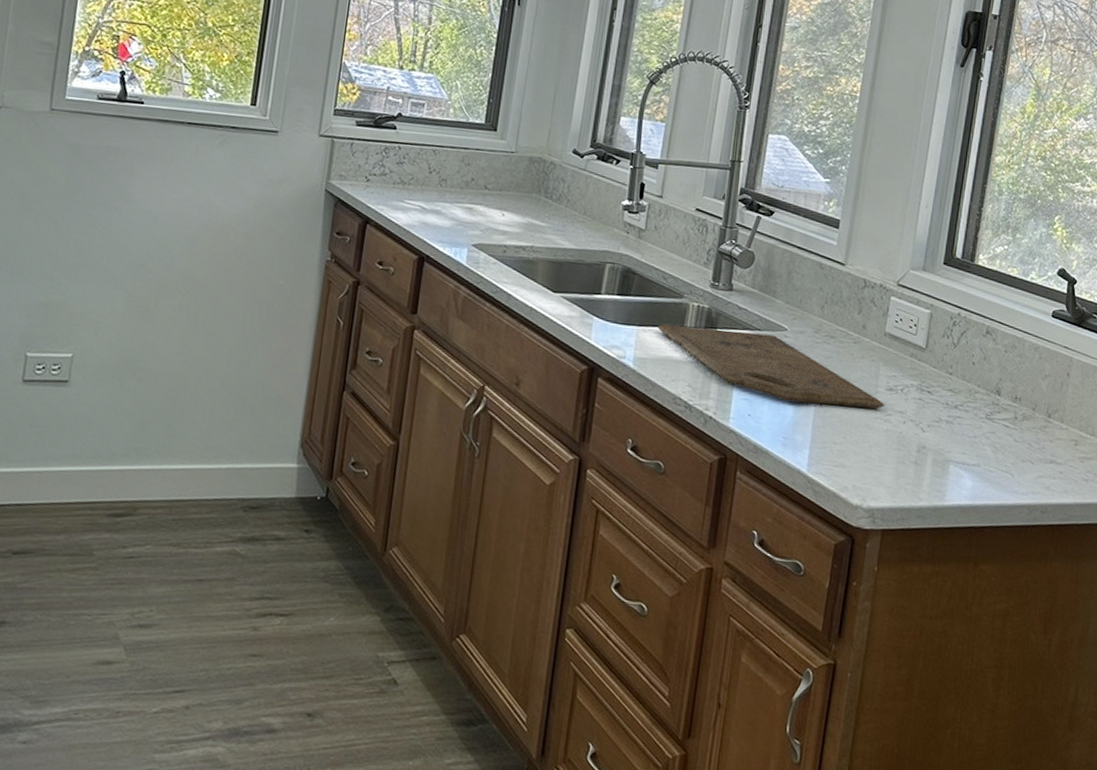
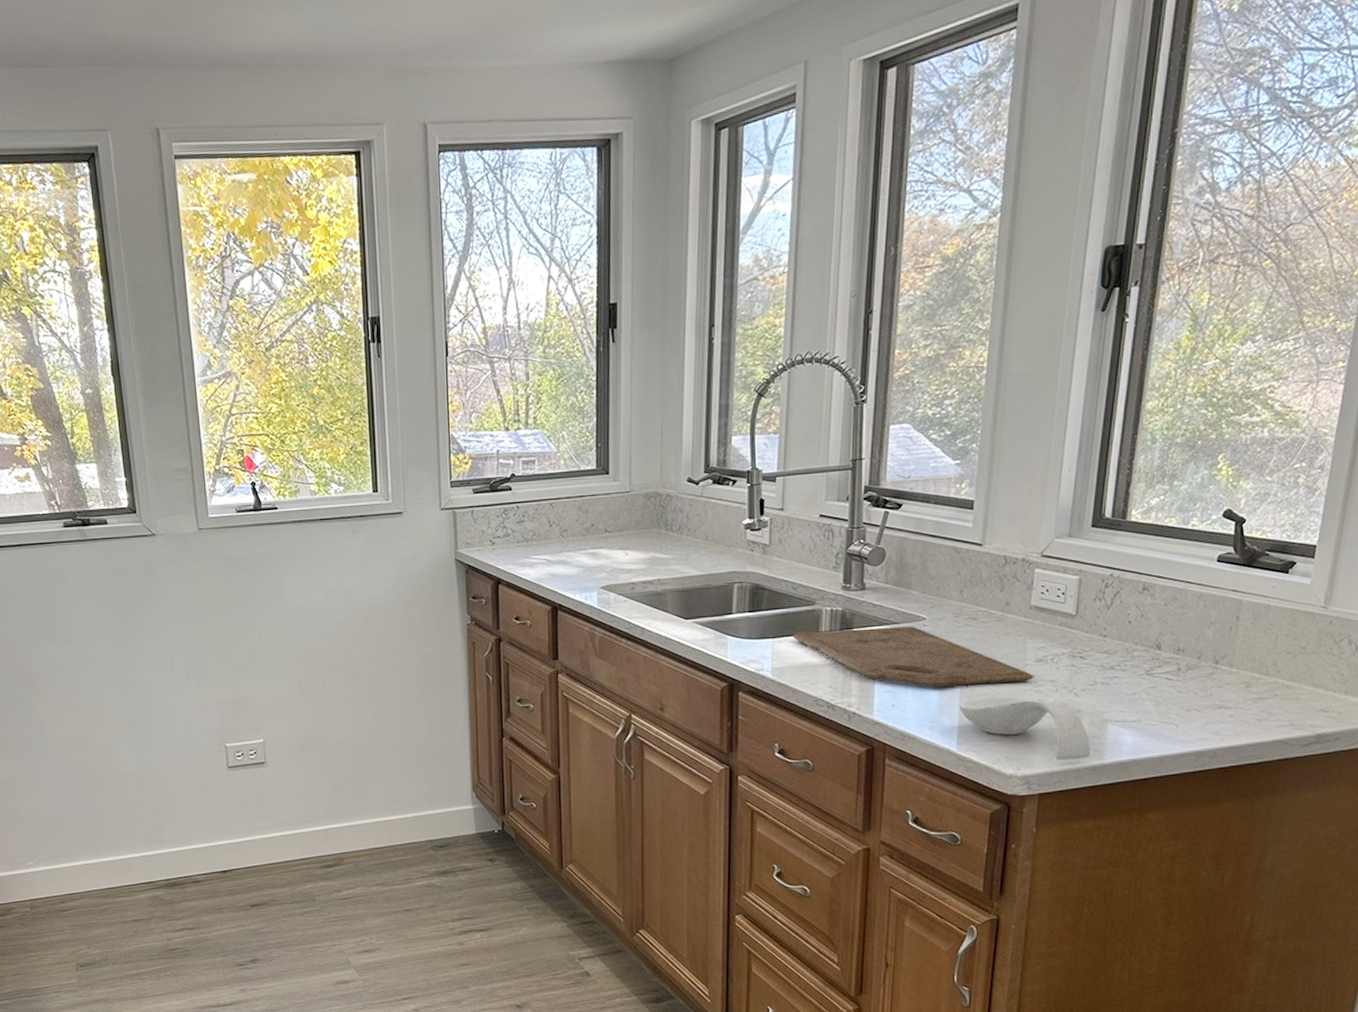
spoon rest: none [812,419,933,498] -> present [959,697,1090,760]

